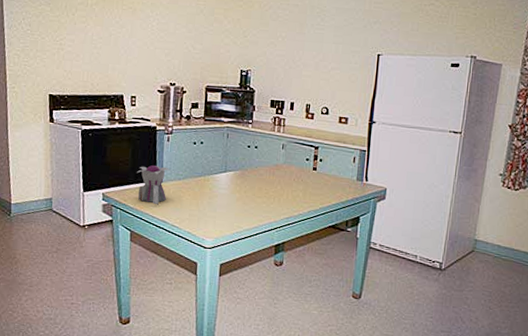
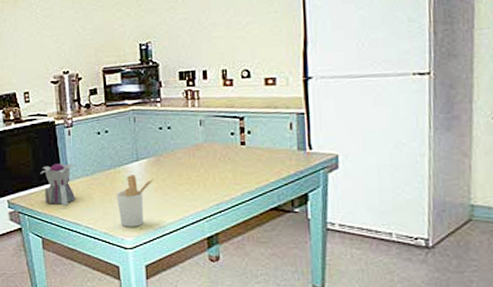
utensil holder: none [202,183,238,230] -> present [116,175,155,227]

